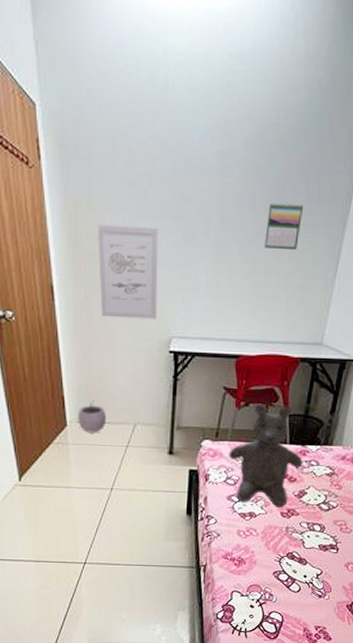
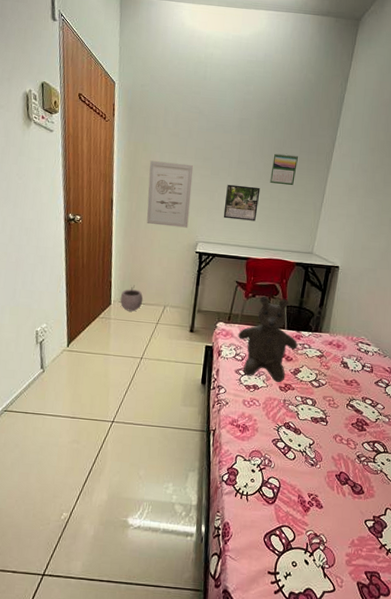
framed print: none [203,253,252,305] -> present [223,184,261,221]

